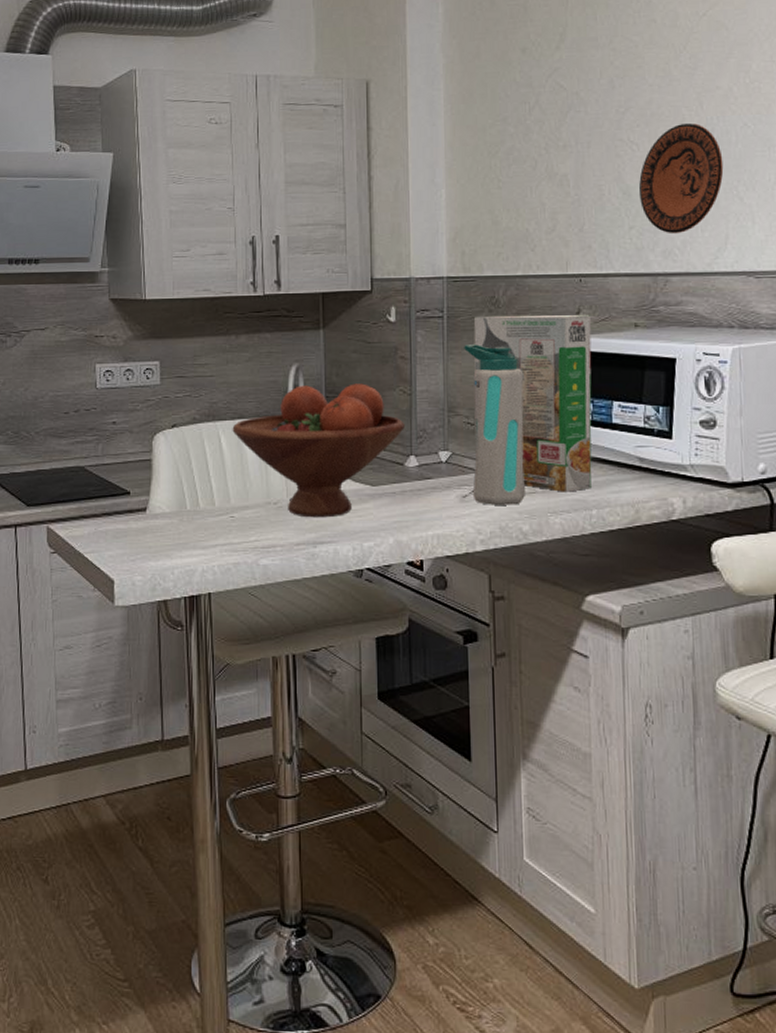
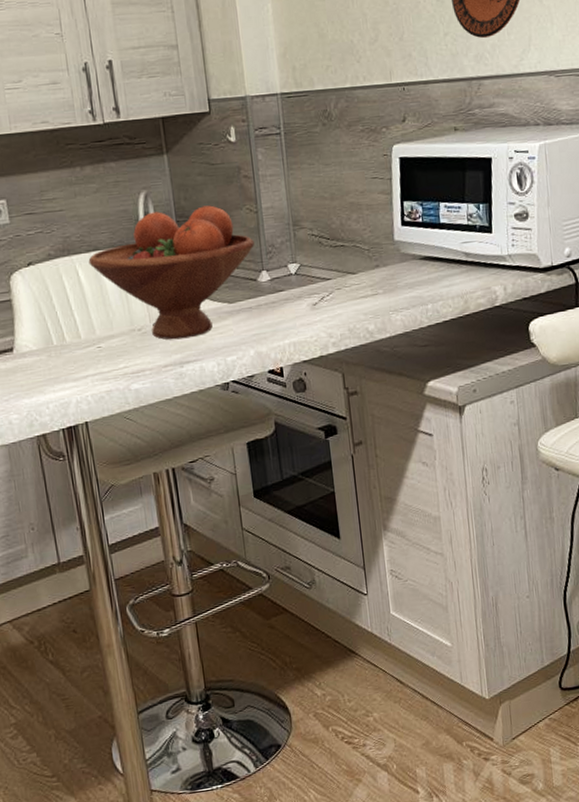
water bottle: present [464,343,525,505] -> none [302,157,369,310]
cereal box: present [473,315,592,492] -> none [309,122,426,291]

